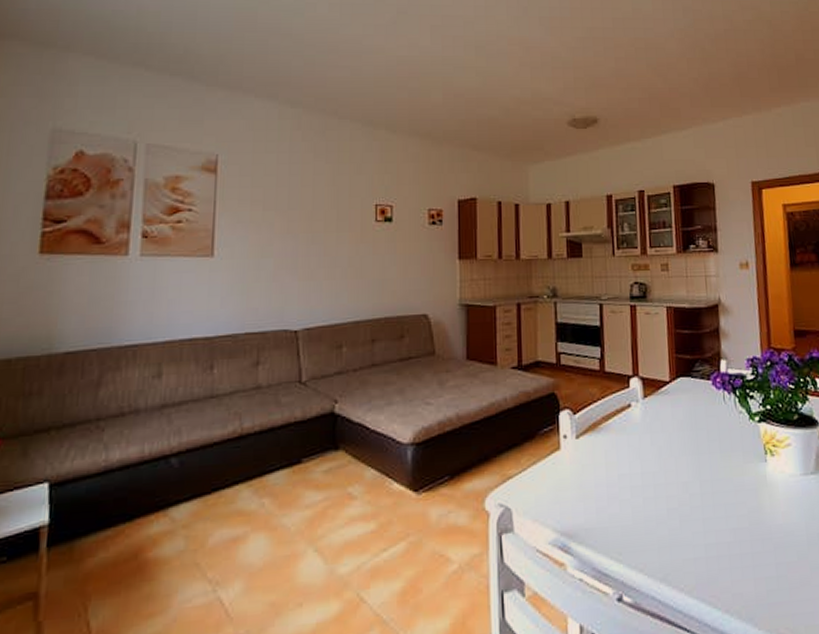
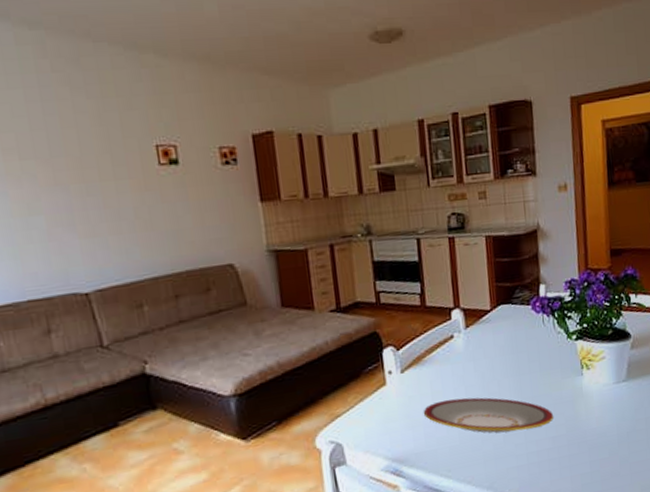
plate: none [597,472,736,517] -> present [424,397,554,433]

